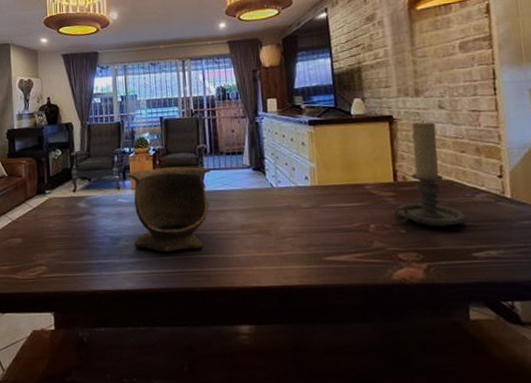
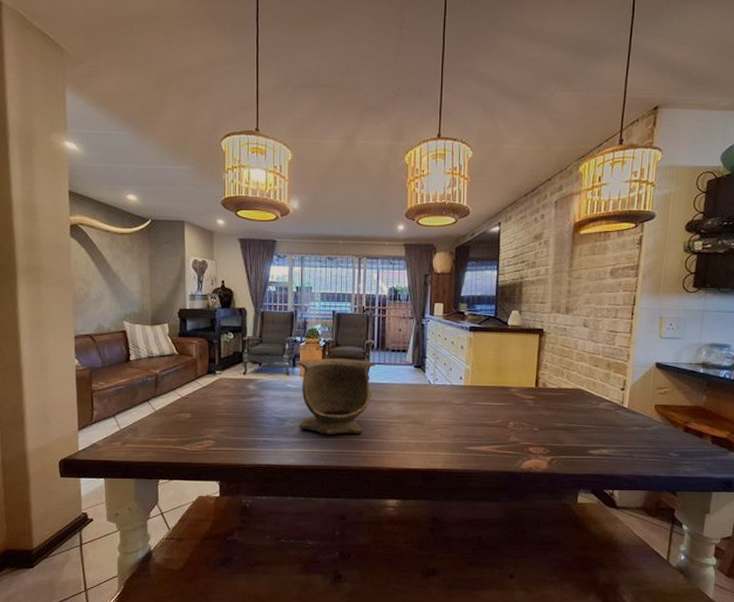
candle holder: present [393,120,466,227] -> none [530,336,589,427]

